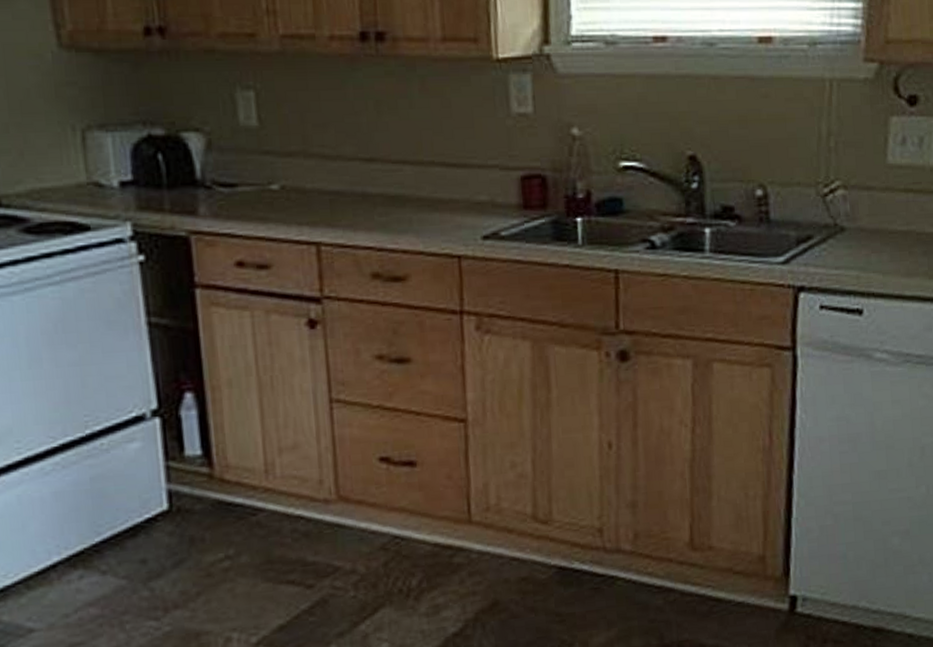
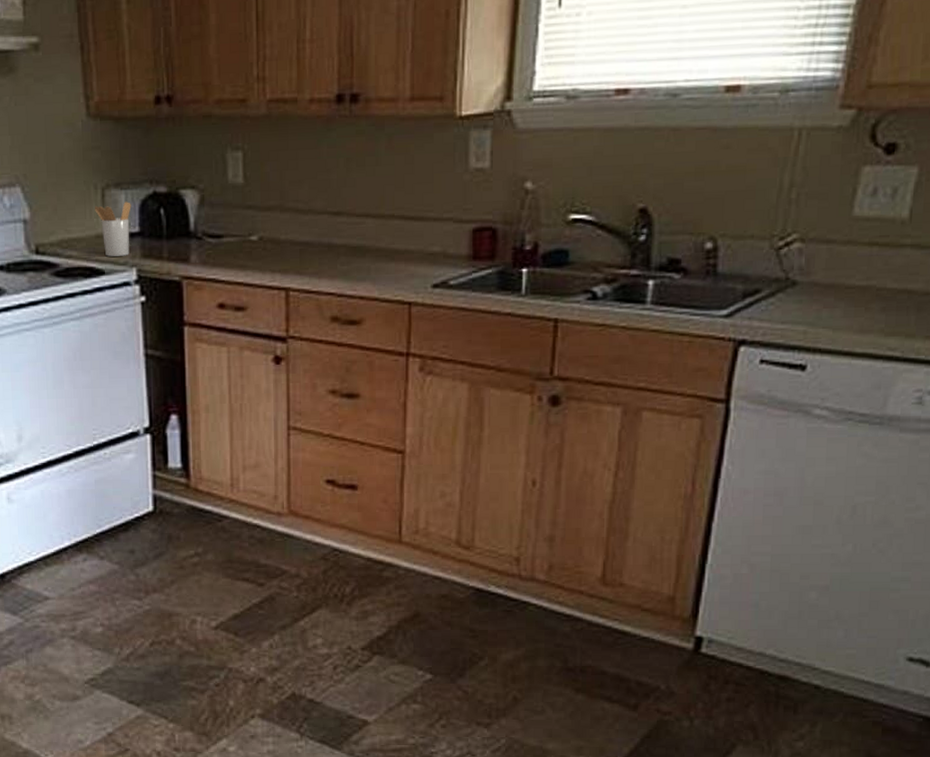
utensil holder: none [73,145,121,209] -> present [95,202,131,257]

